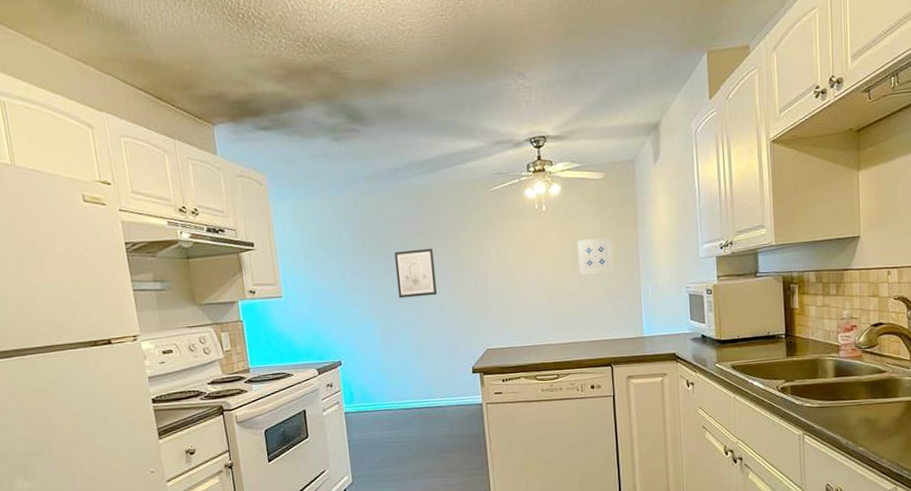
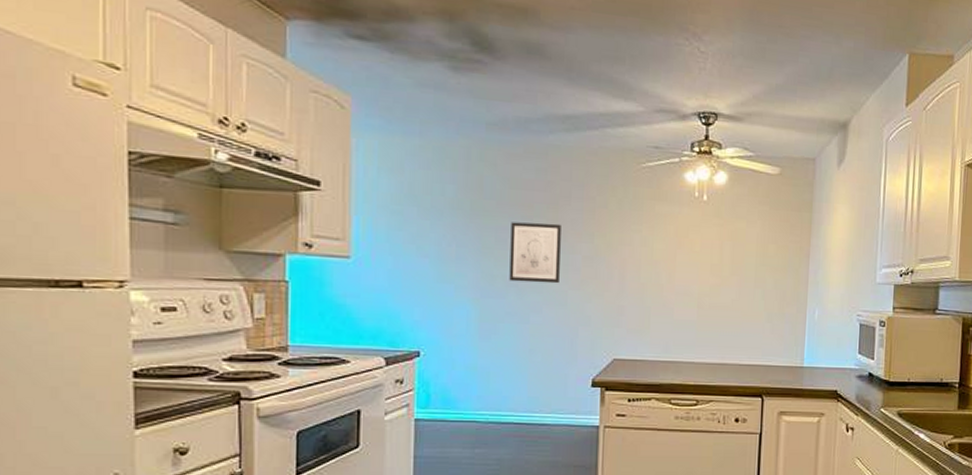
wall art: present [577,236,614,275] -> none [738,242,781,286]

